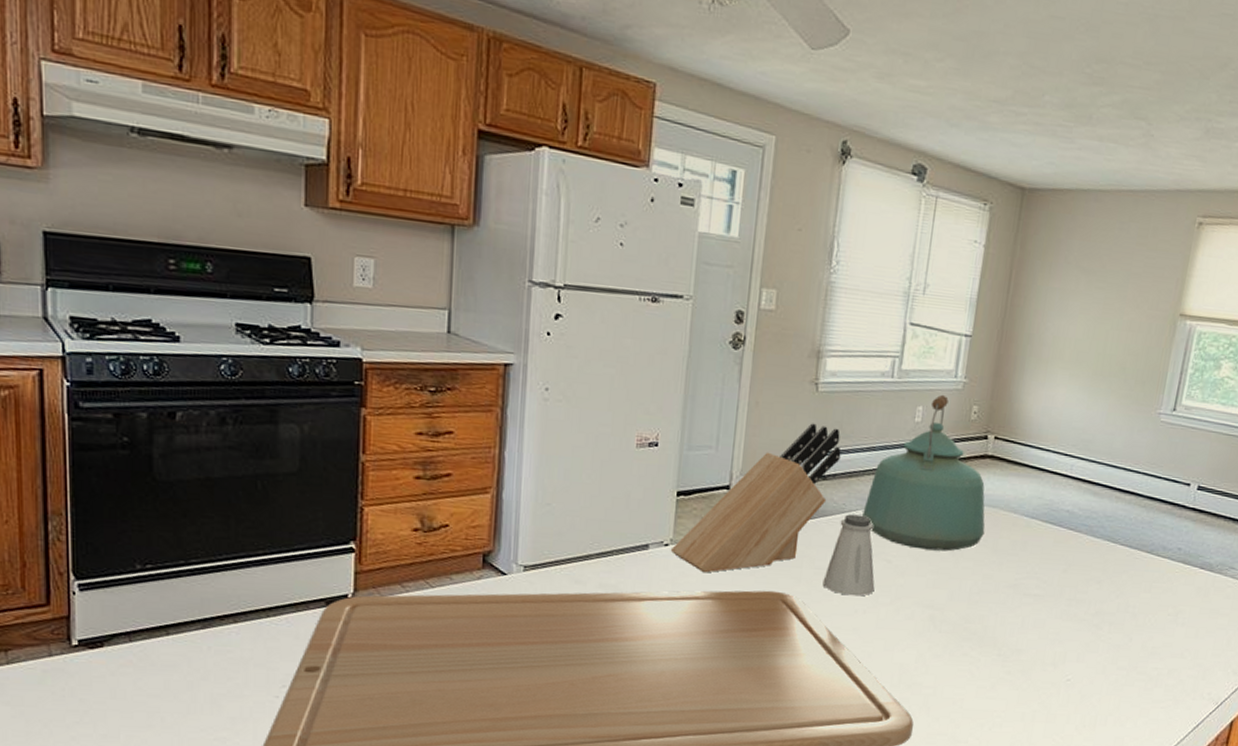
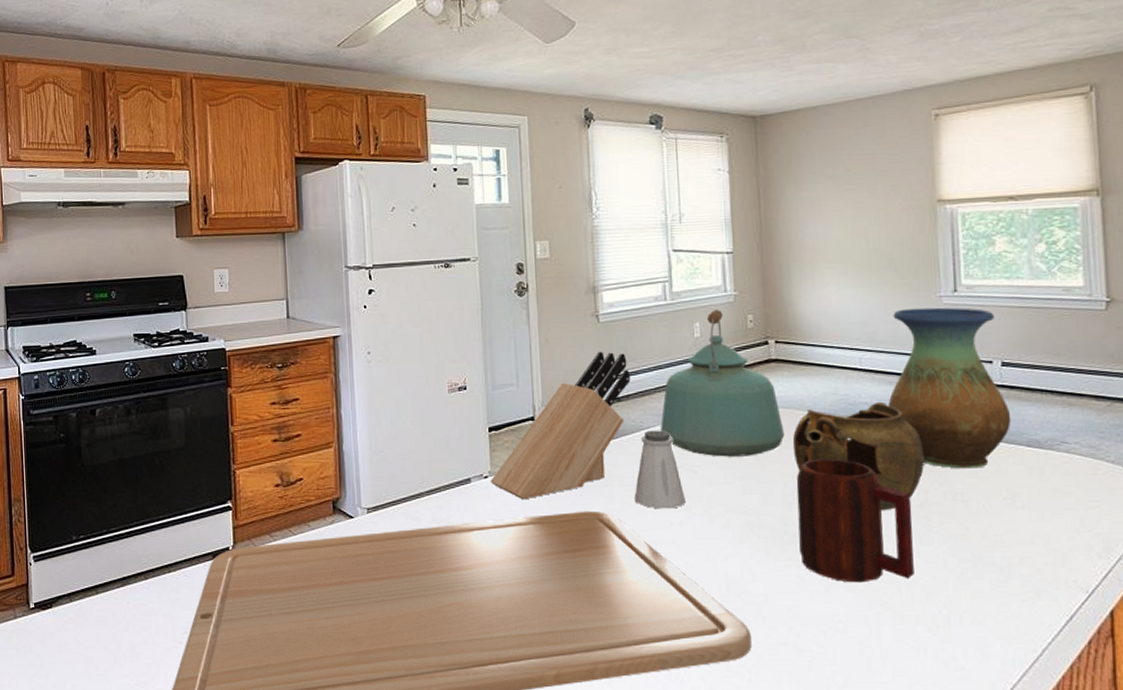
mug: none [975,560,1088,682] -> present [796,458,914,583]
teapot: none [989,510,1111,617] -> present [792,401,925,511]
vase: none [1087,421,1203,585] -> present [888,307,1011,469]

